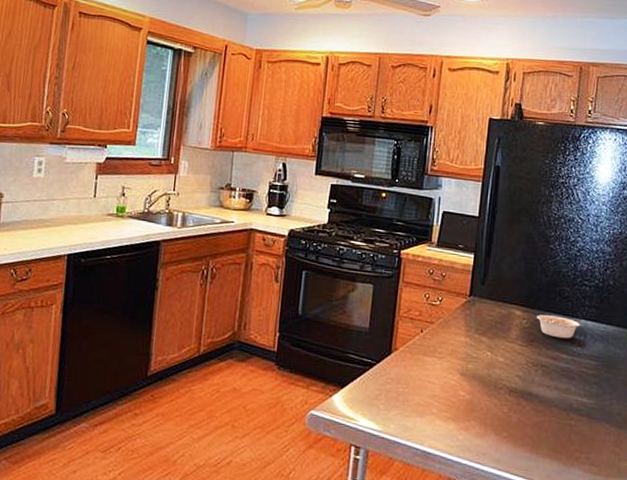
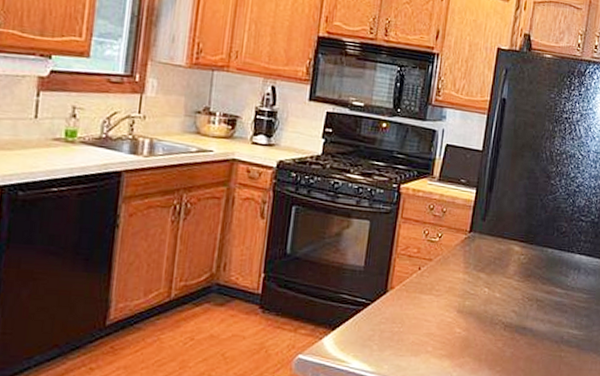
legume: present [537,315,585,339] -> none [534,250,580,274]

